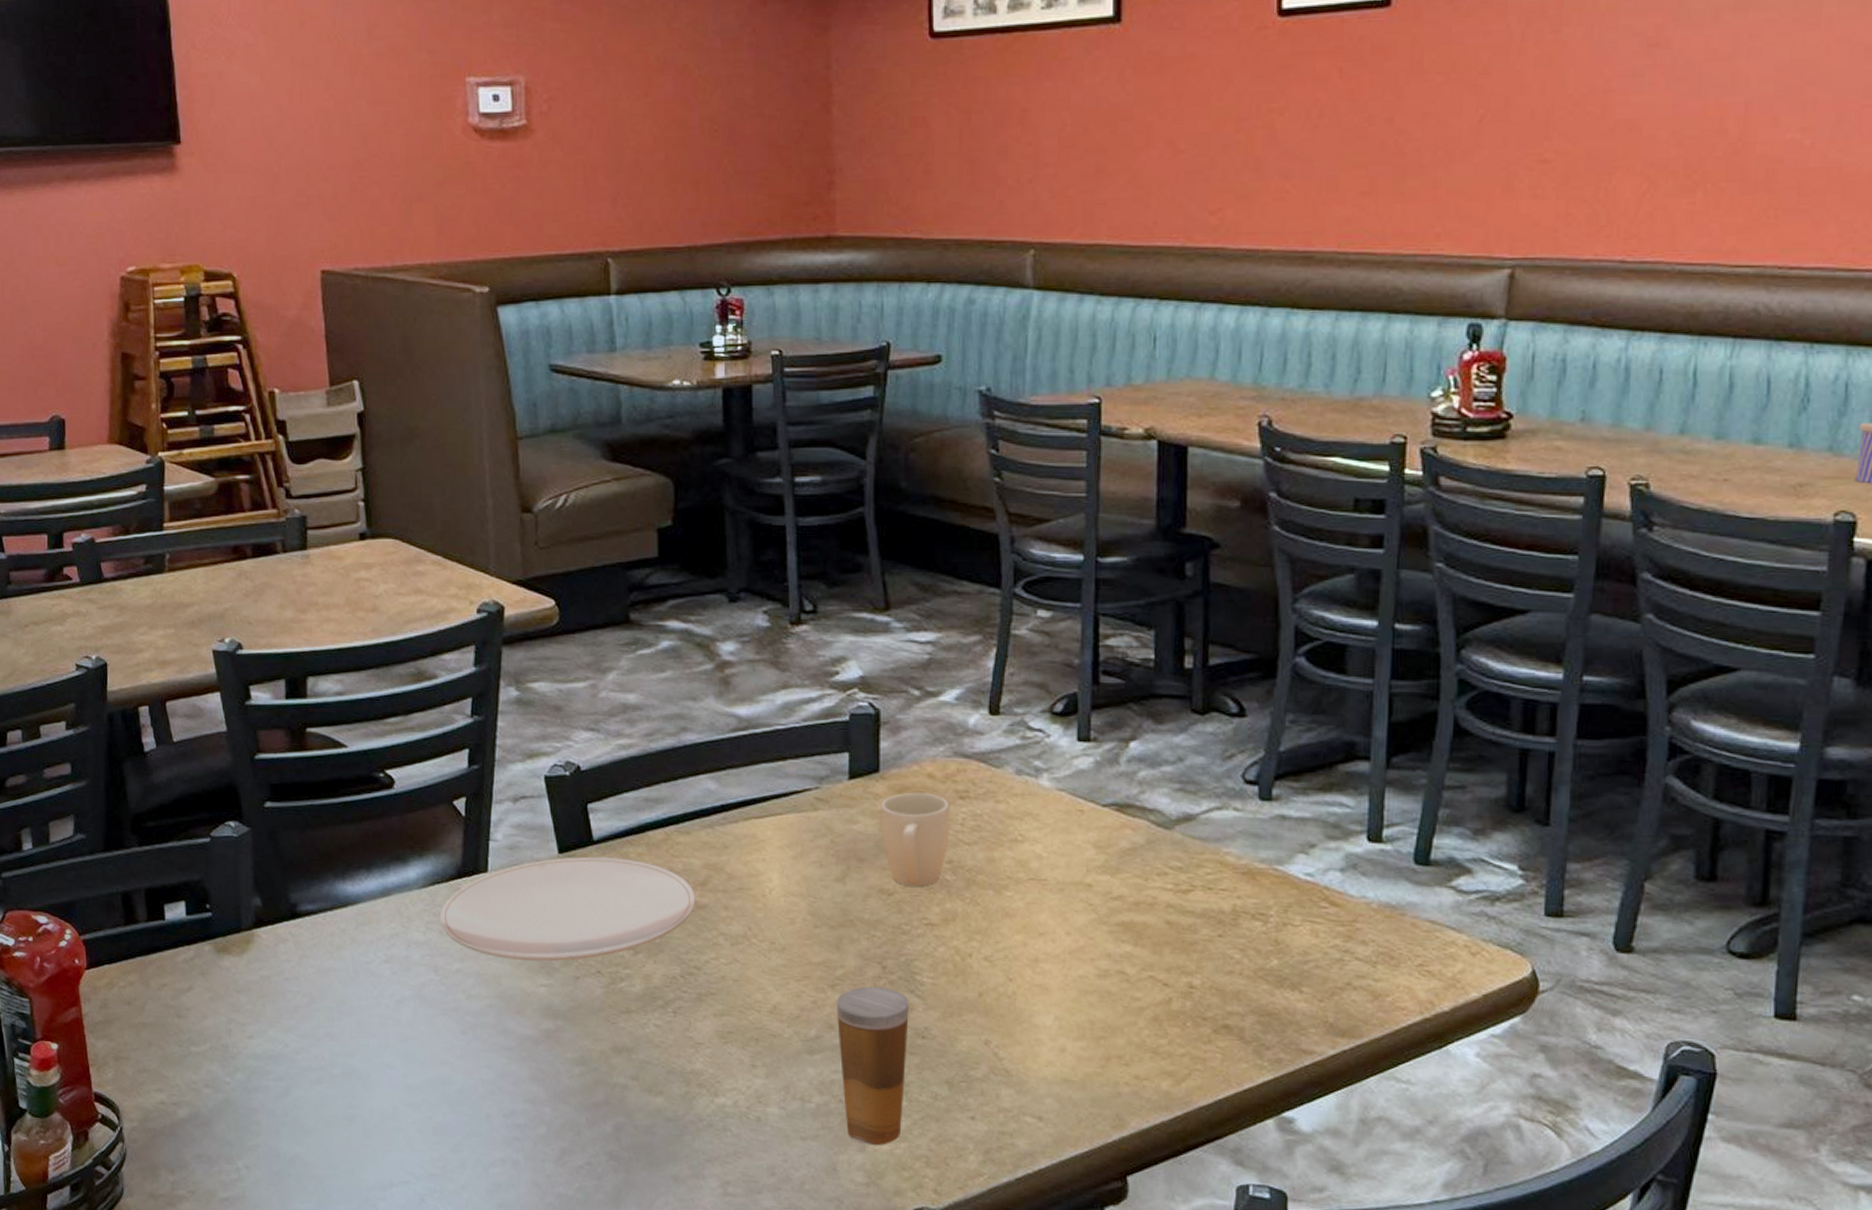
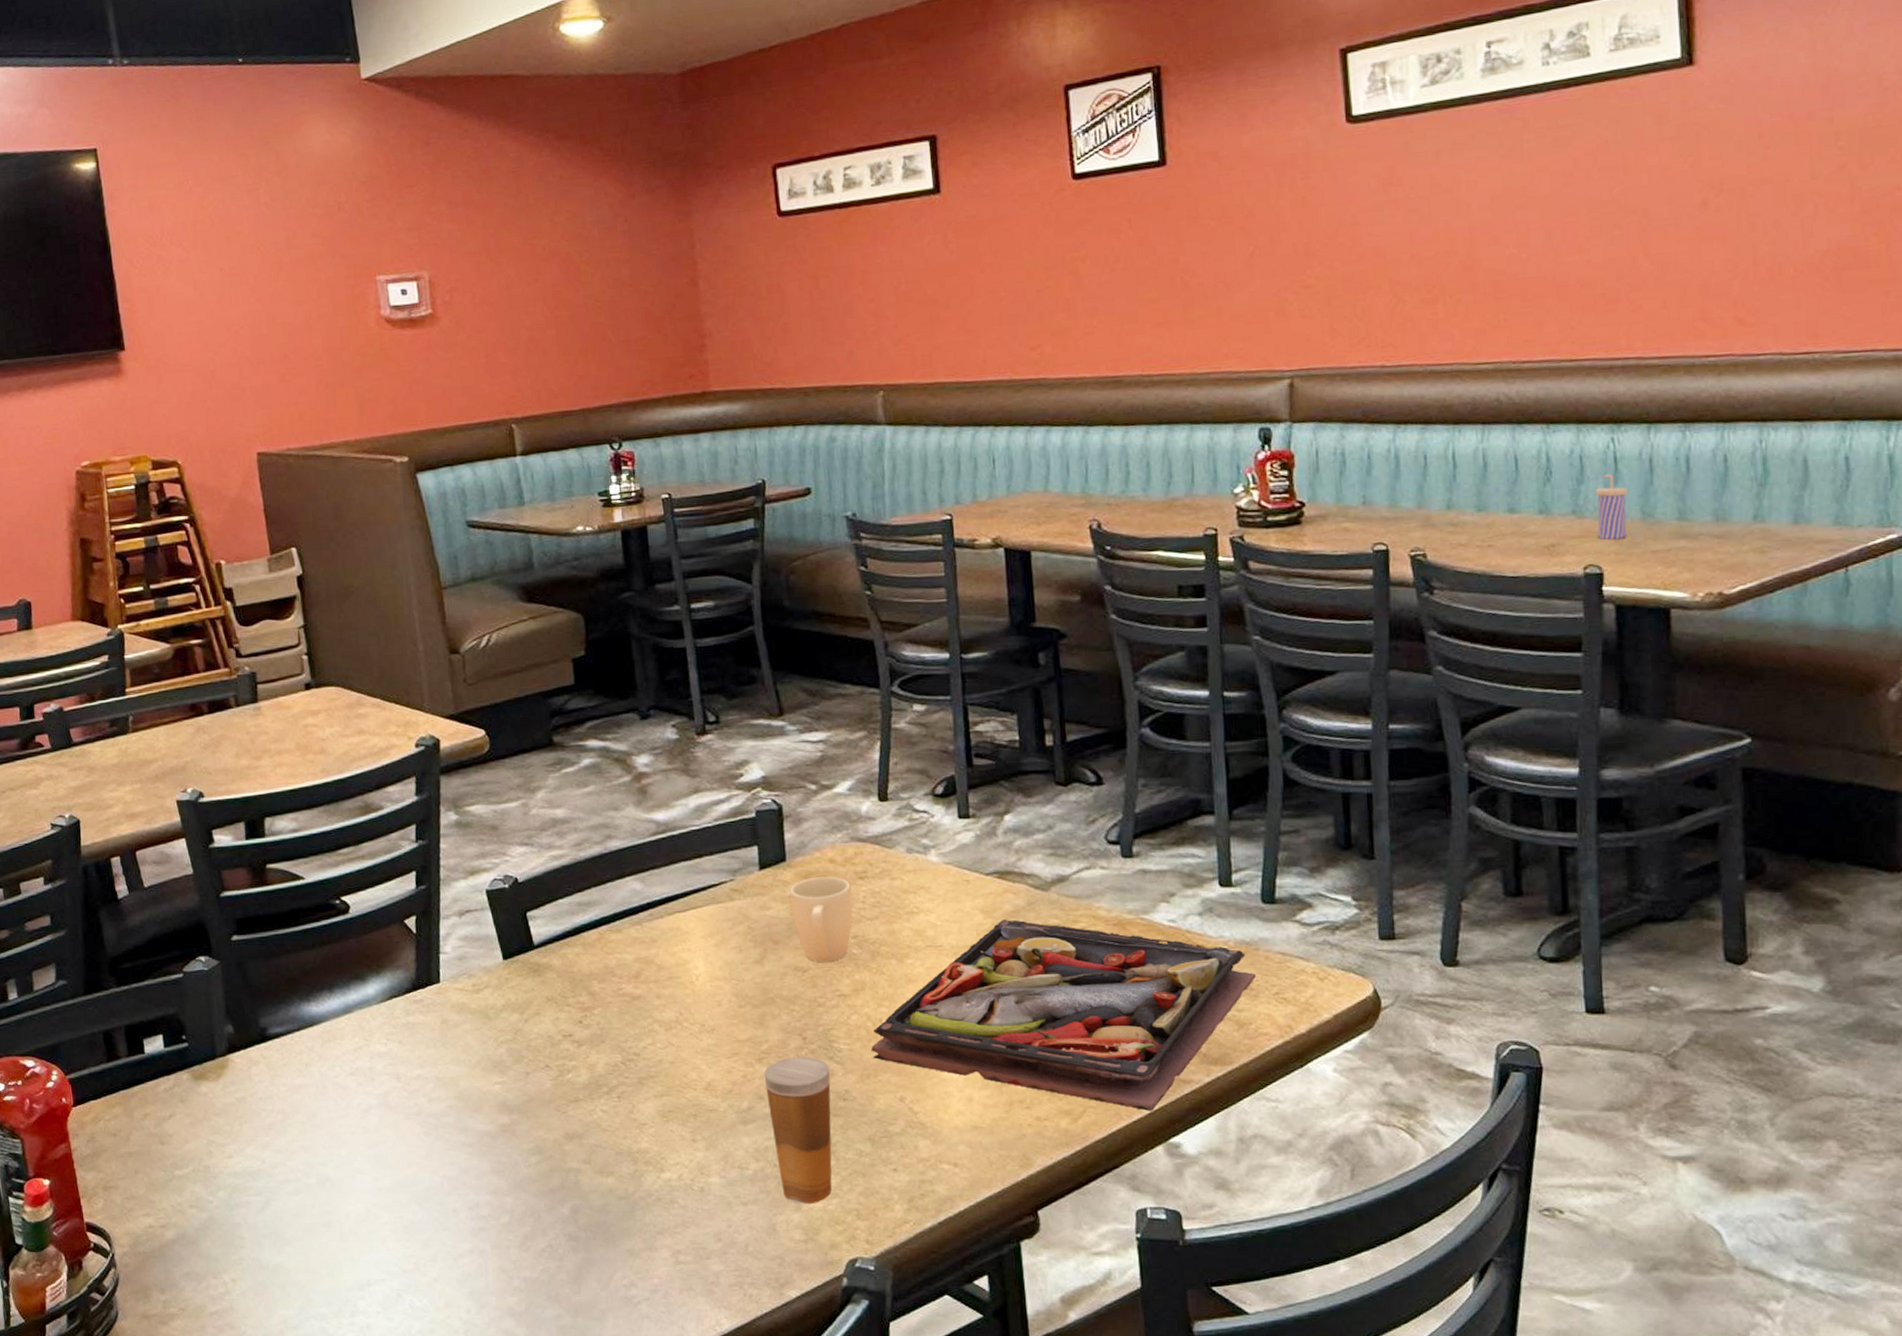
plate: present [439,856,696,962] -> none [398,959,631,1062]
food tray: none [958,857,1399,1081] -> present [871,919,1256,1111]

